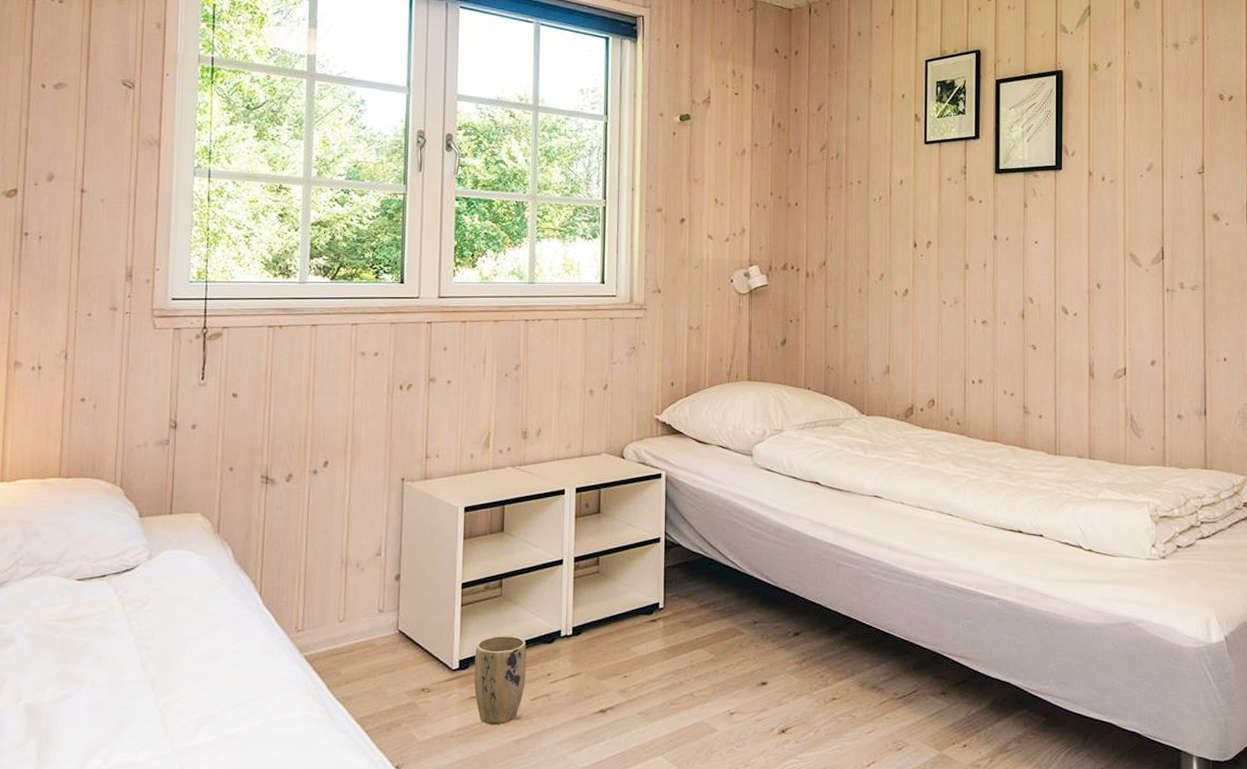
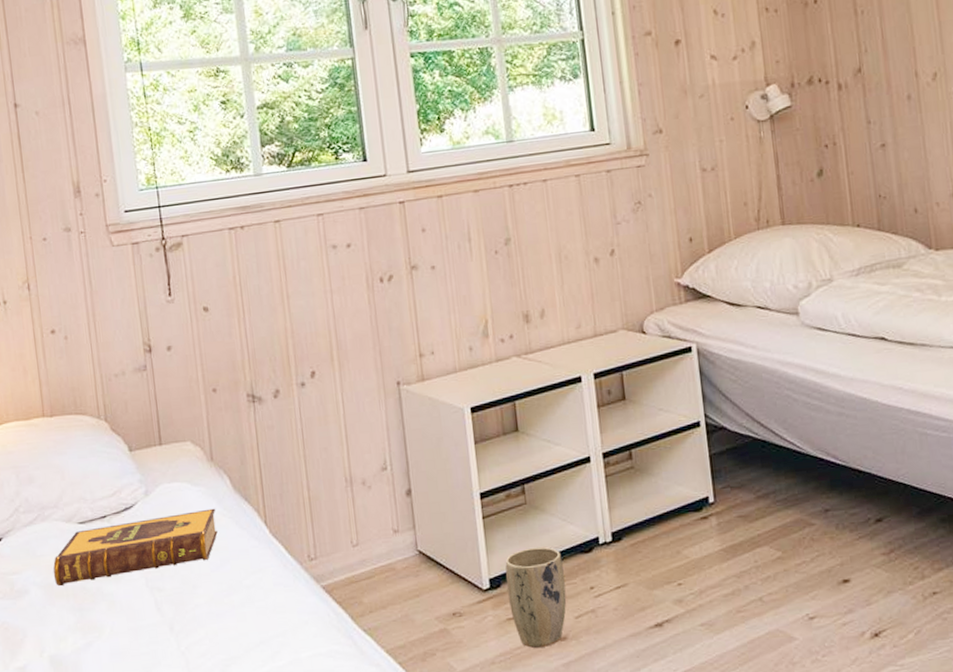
hardback book: none [43,577,214,639] -> present [53,508,218,587]

